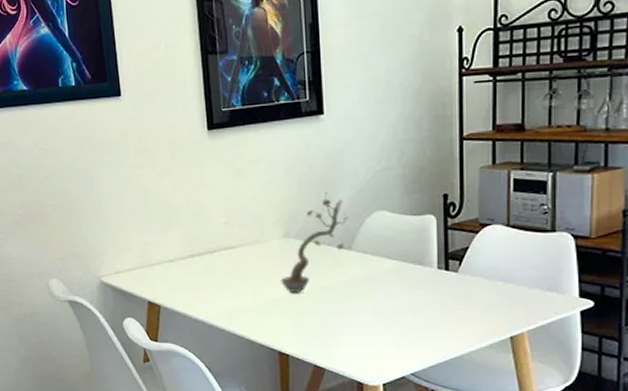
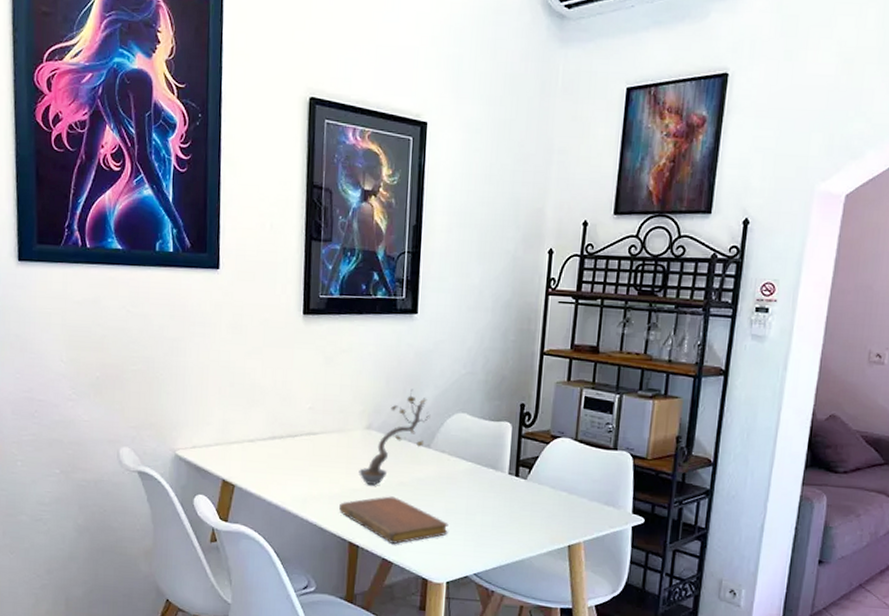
notebook: none [265,302,379,351] -> present [339,496,449,545]

